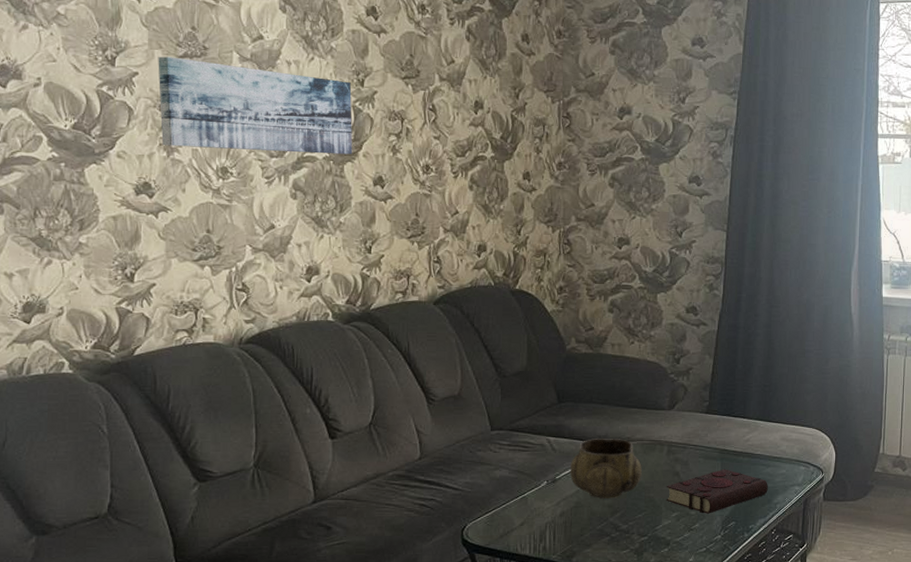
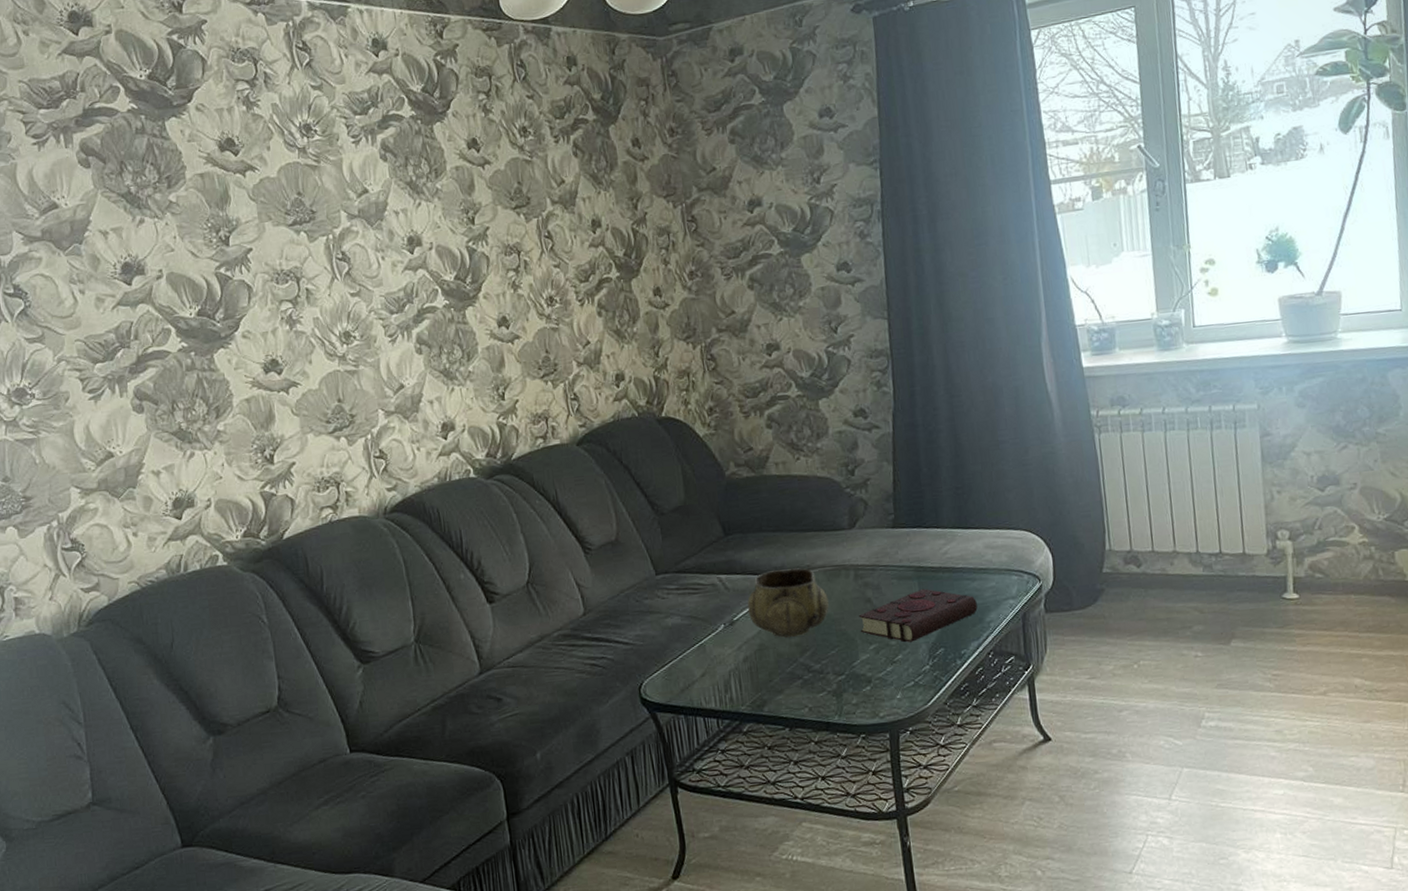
wall art: present [158,56,353,155] -> none [269,221,473,319]

